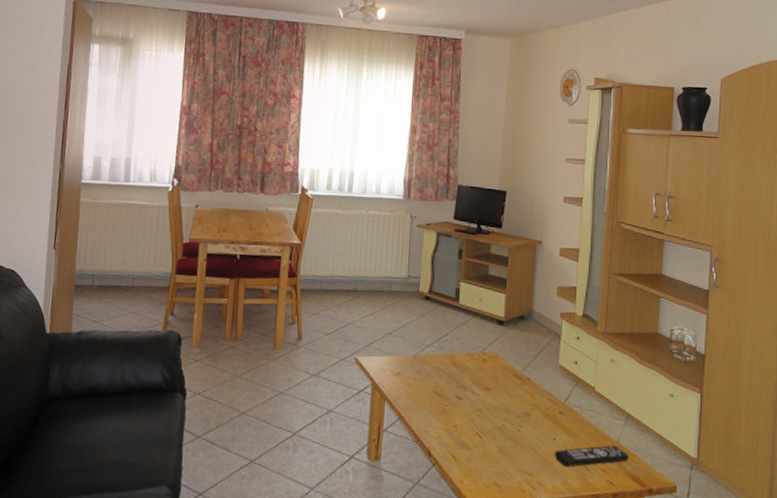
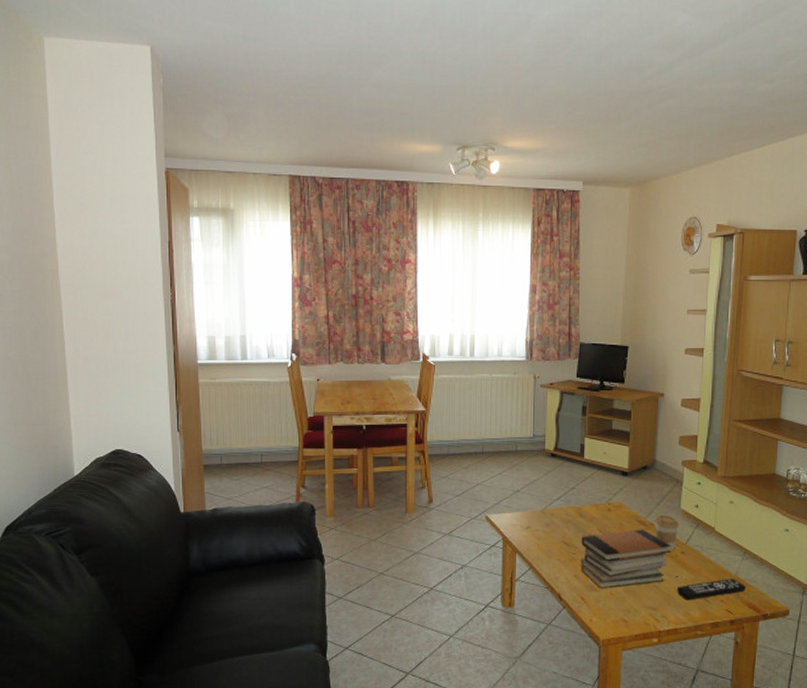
book stack: none [452,383,548,447] -> present [581,529,671,589]
coffee cup: none [531,369,557,411] -> present [654,514,679,551]

